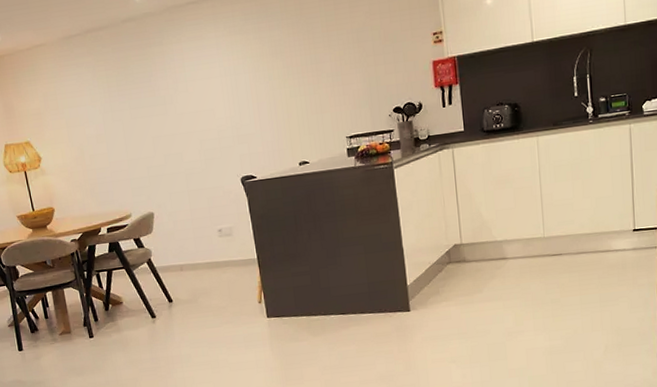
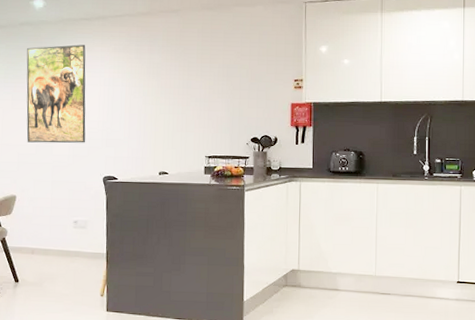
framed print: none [135,33,215,153] -> present [26,44,86,143]

